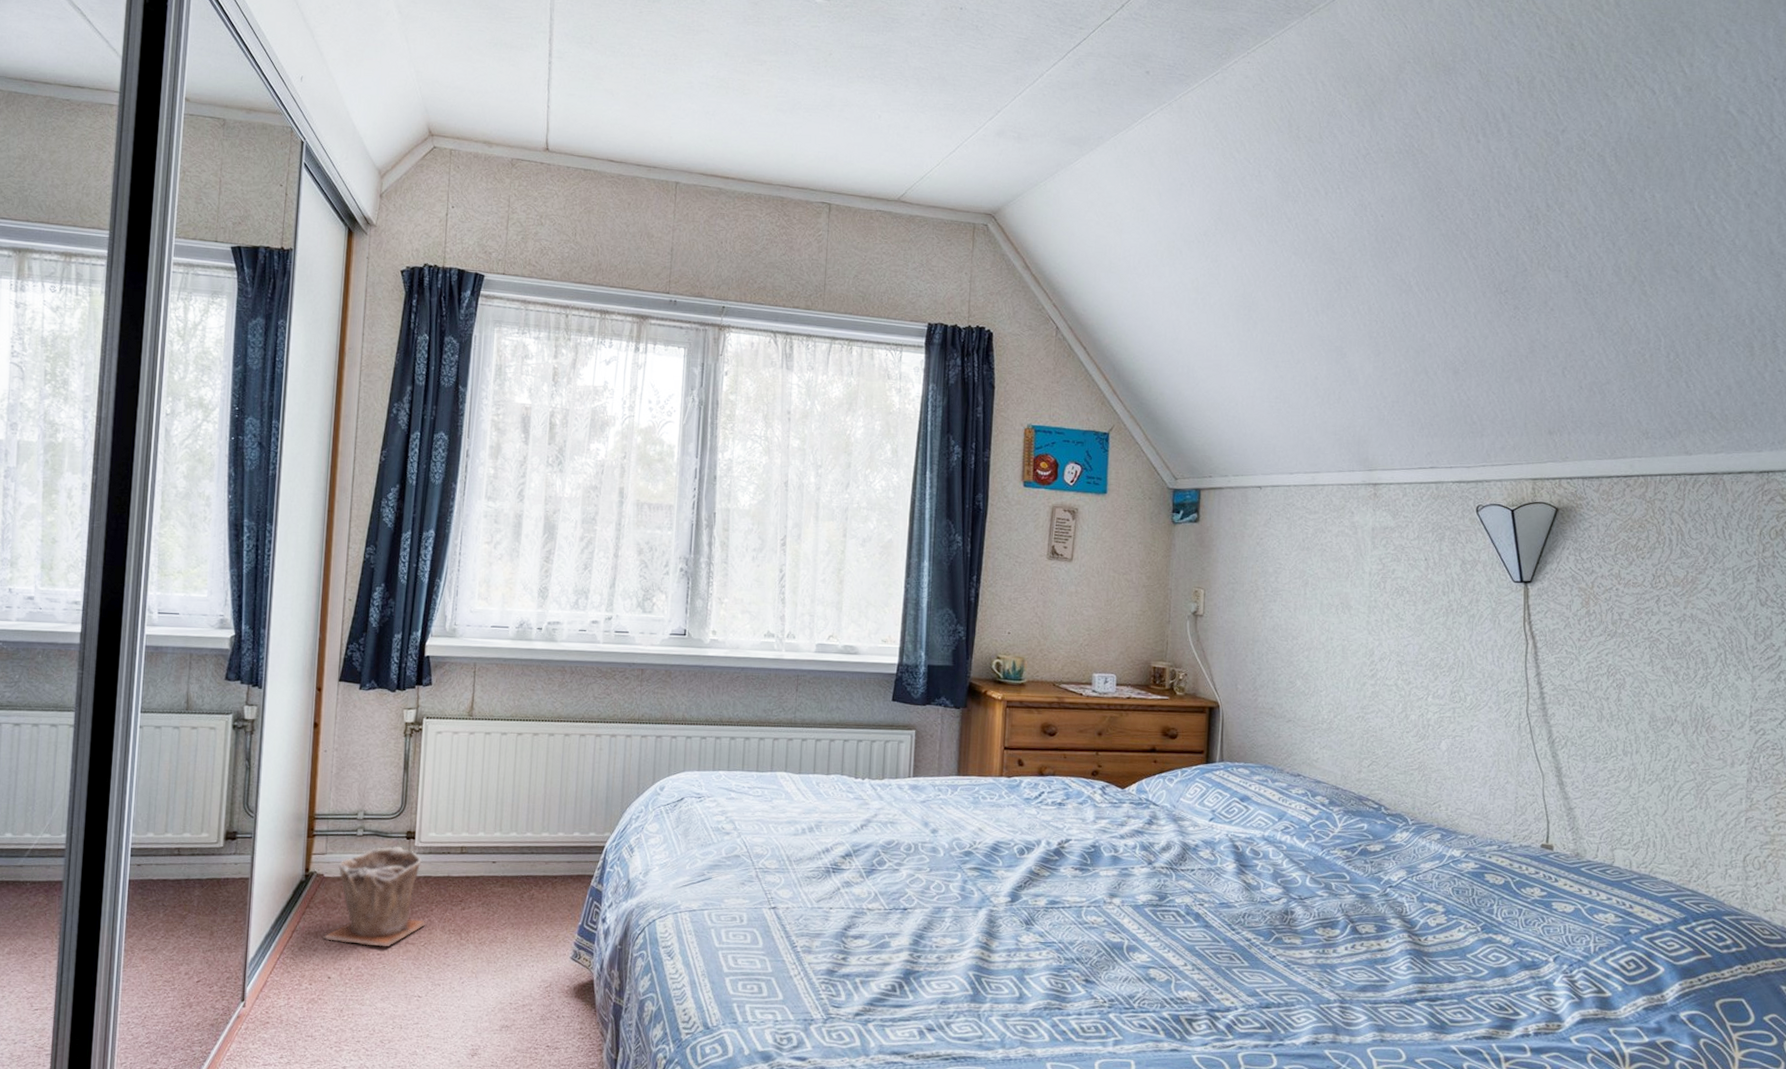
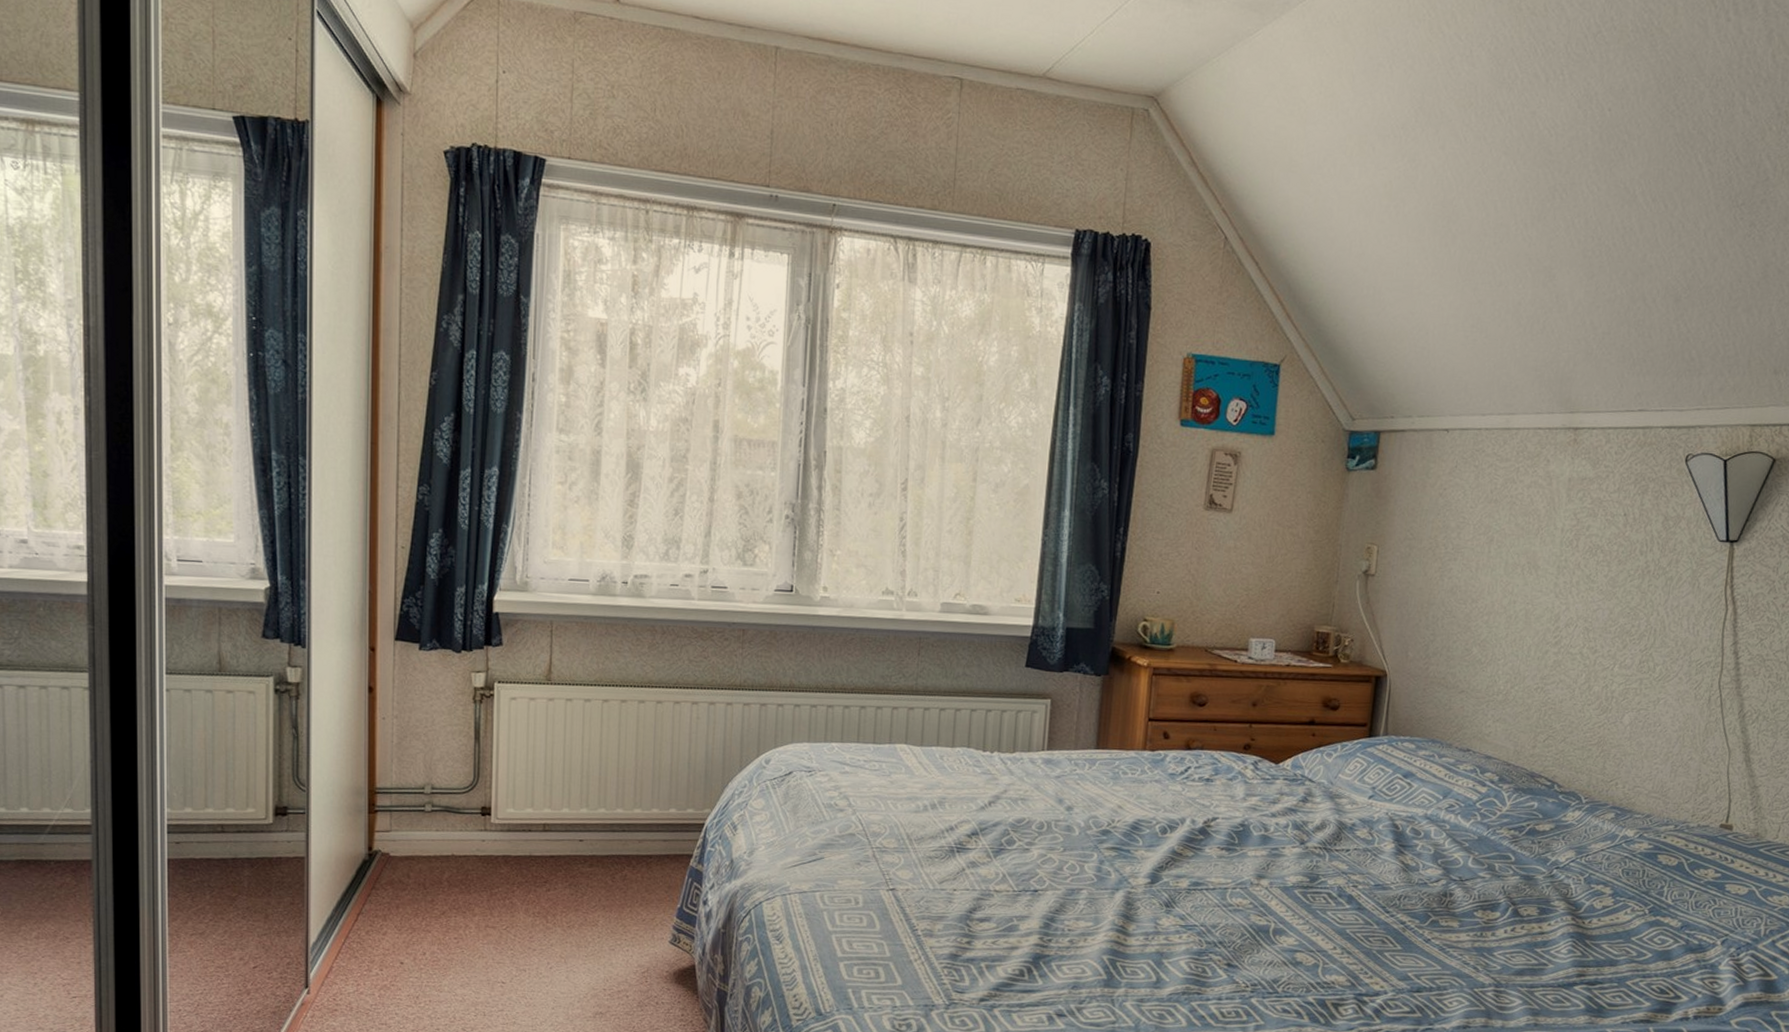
plant pot: present [323,846,426,947] -> none [393,823,507,931]

